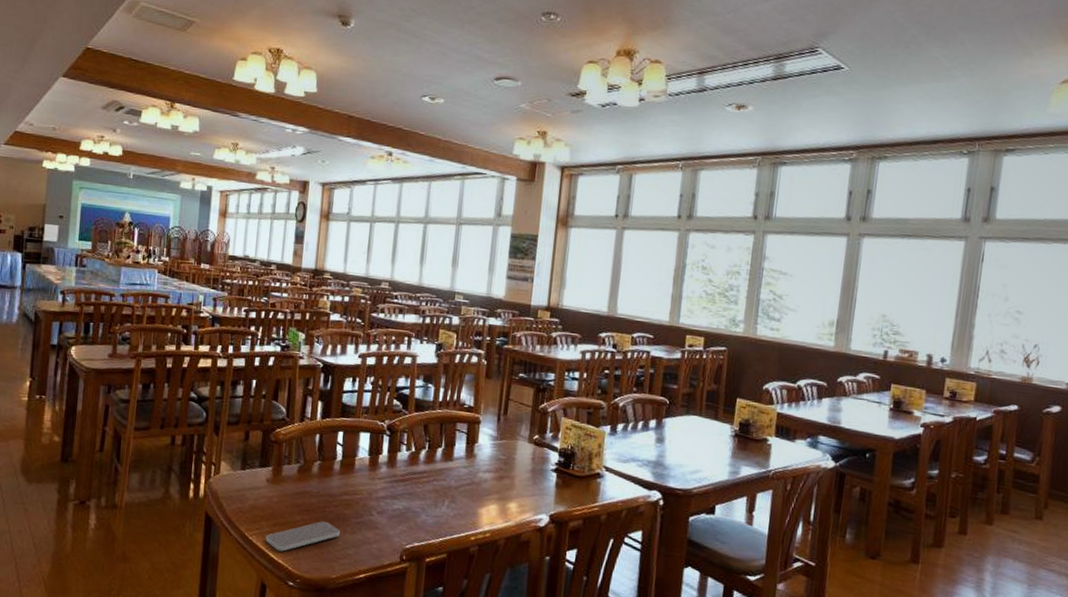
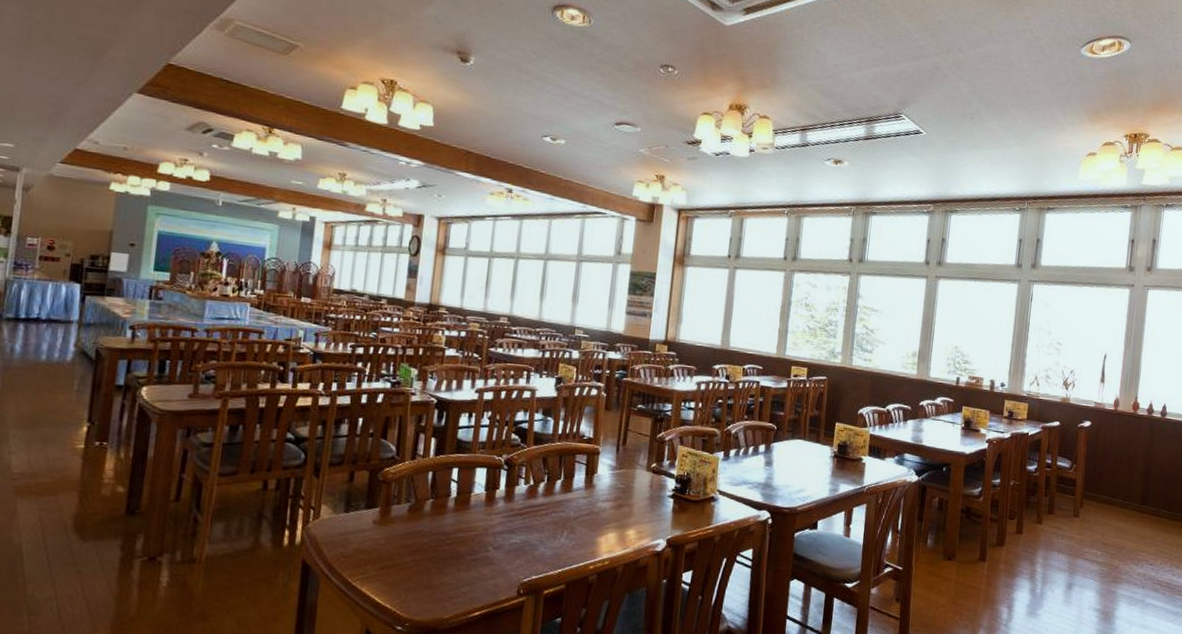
smartphone: present [265,521,340,552] -> none [370,561,454,595]

